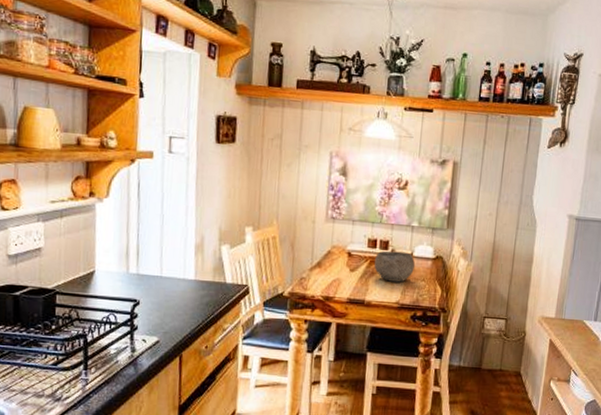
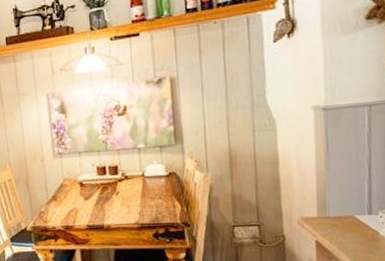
bowl: present [374,250,415,283] -> none [107,173,148,204]

